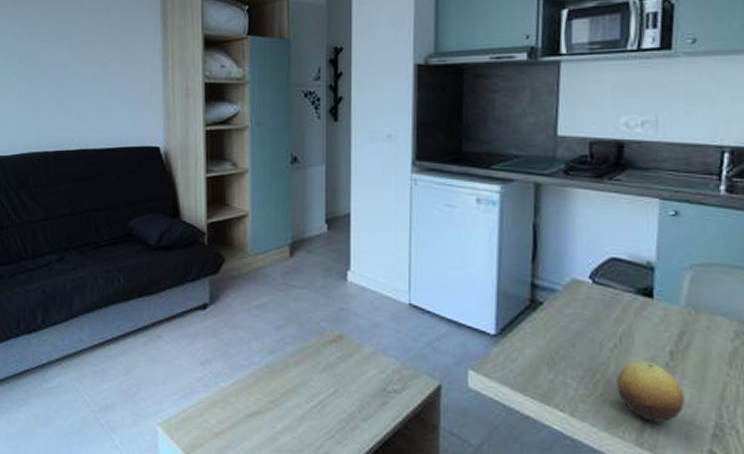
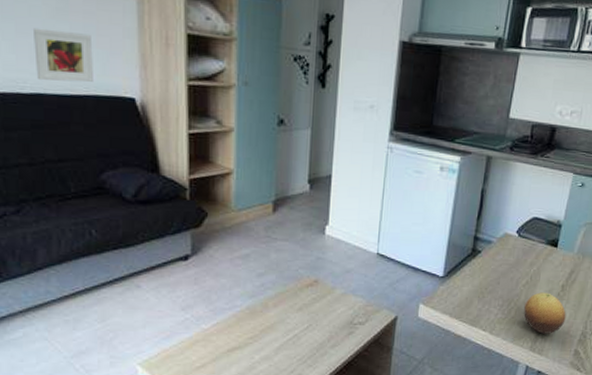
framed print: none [80,92,126,138] -> present [34,27,93,83]

